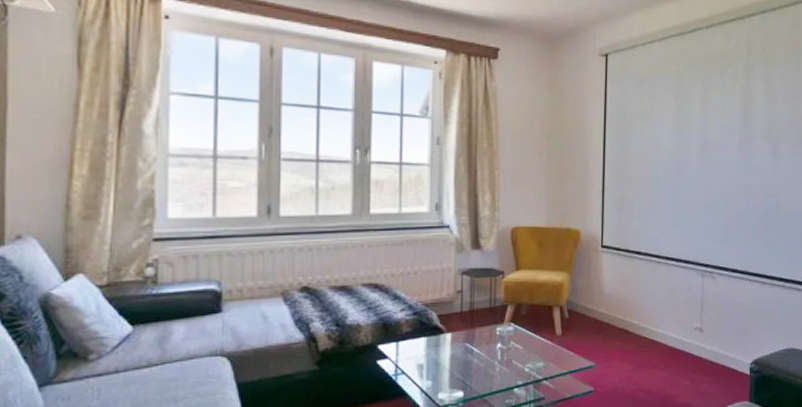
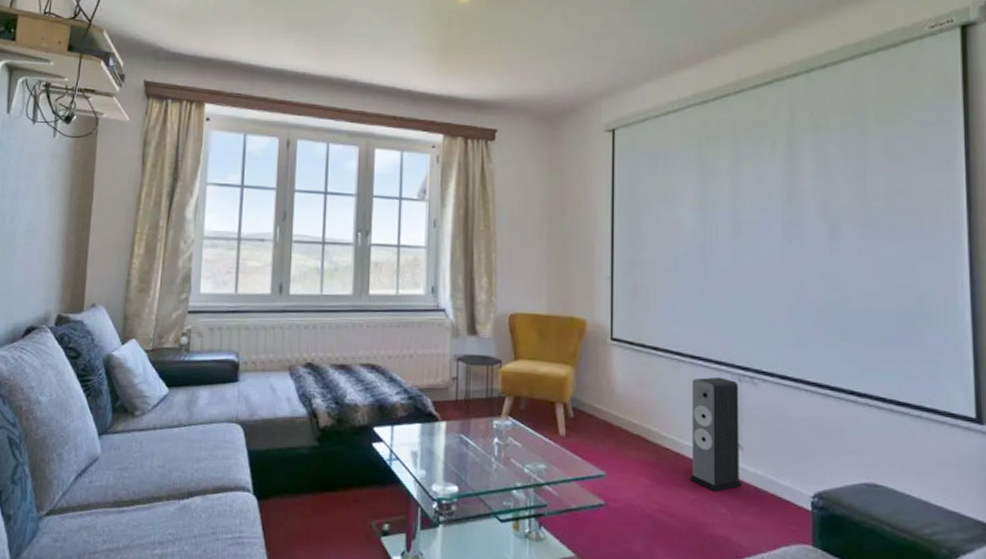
speaker: none [662,273,702,369] -> present [690,376,742,492]

